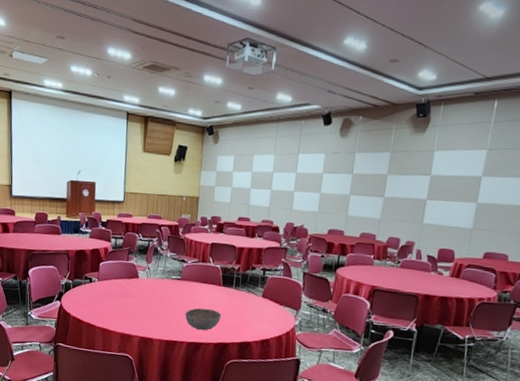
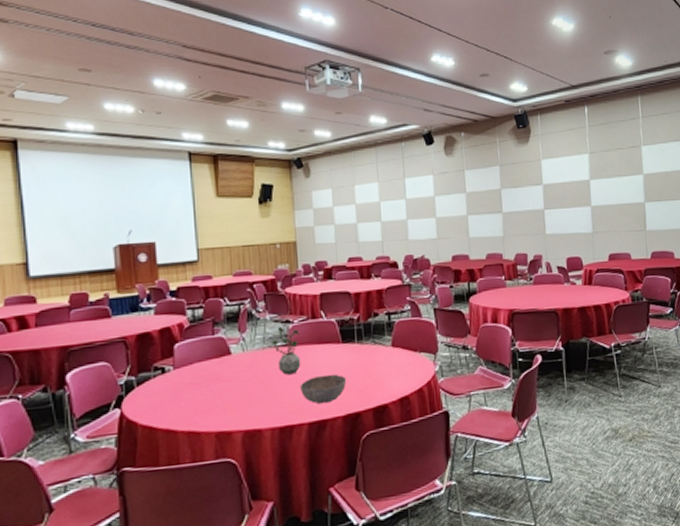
potted plant: none [169,264,191,303] -> present [271,326,301,375]

